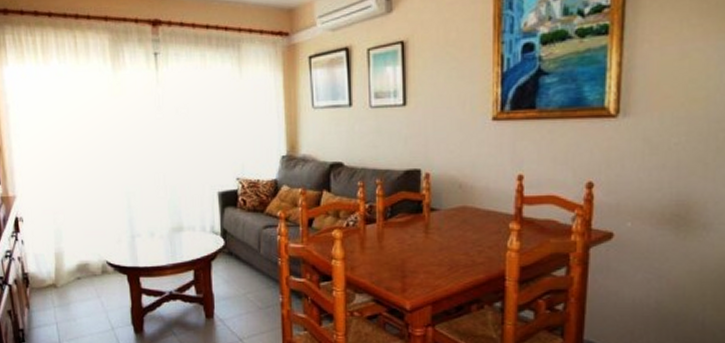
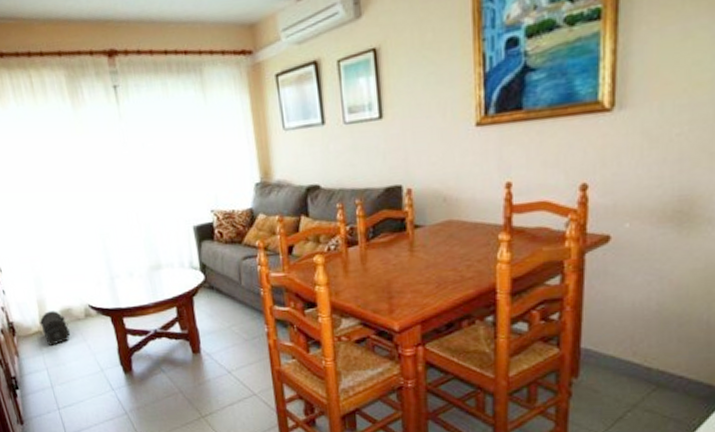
treasure chest: none [54,265,84,300] -> present [39,311,70,346]

